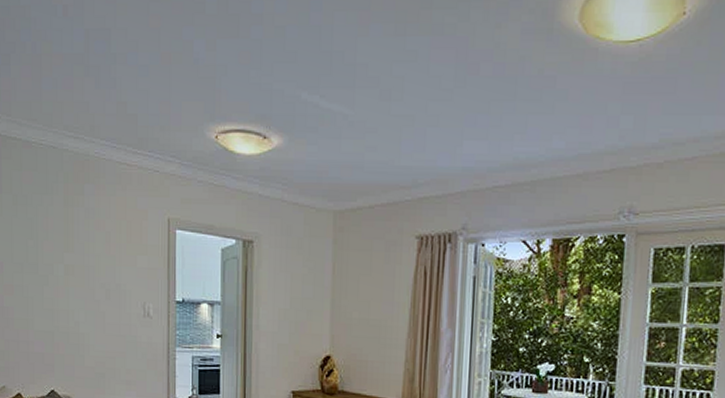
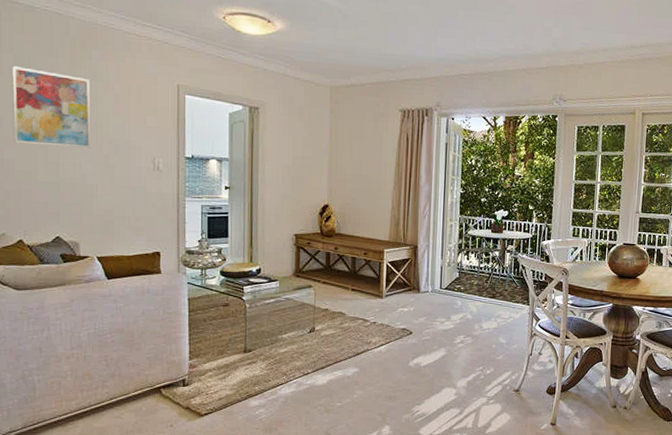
wall art: none [11,207,83,293] -> present [12,66,91,148]

